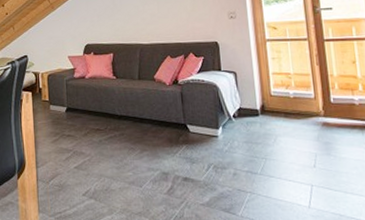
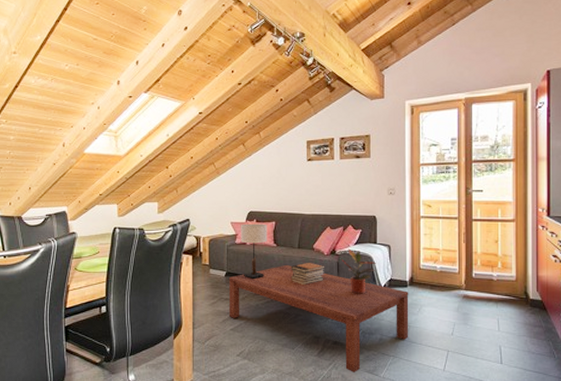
coffee table: none [69,97,266,211] -> present [228,264,409,372]
table lamp: none [77,56,106,115] -> present [240,223,267,280]
book stack: none [132,93,169,118] -> present [290,262,325,285]
potted plant: none [184,77,223,126] -> present [341,248,376,294]

